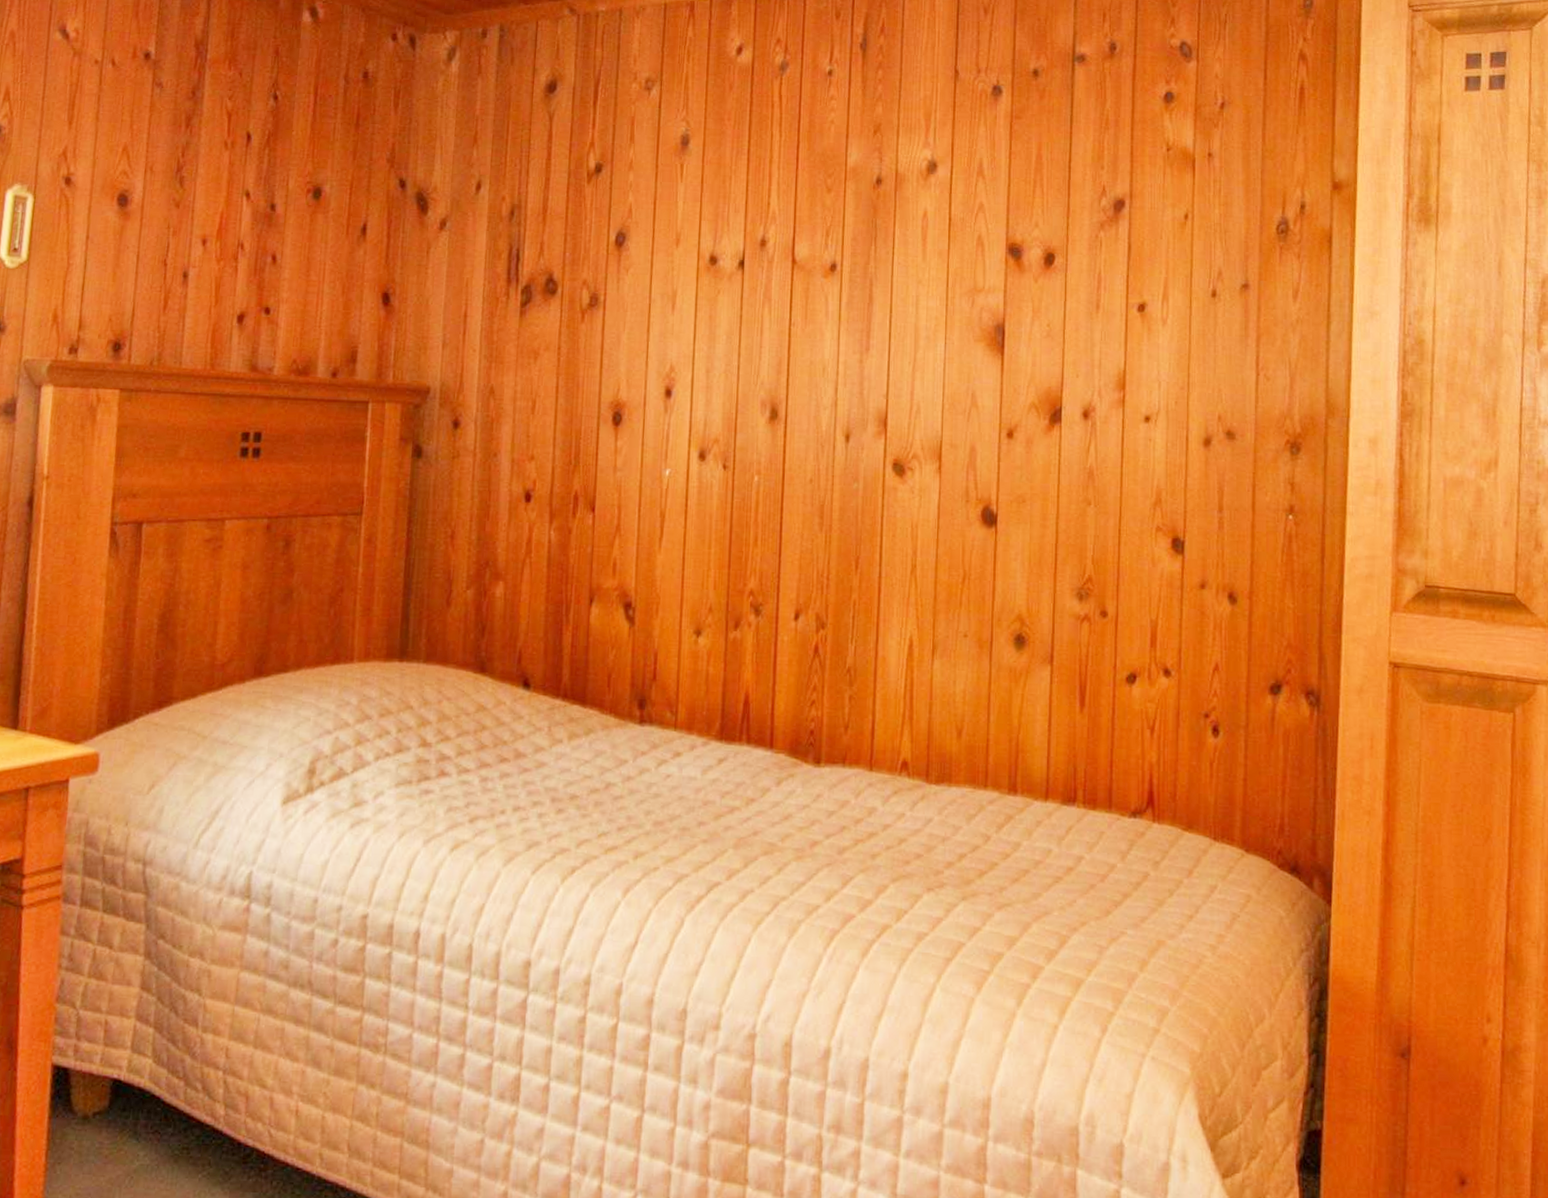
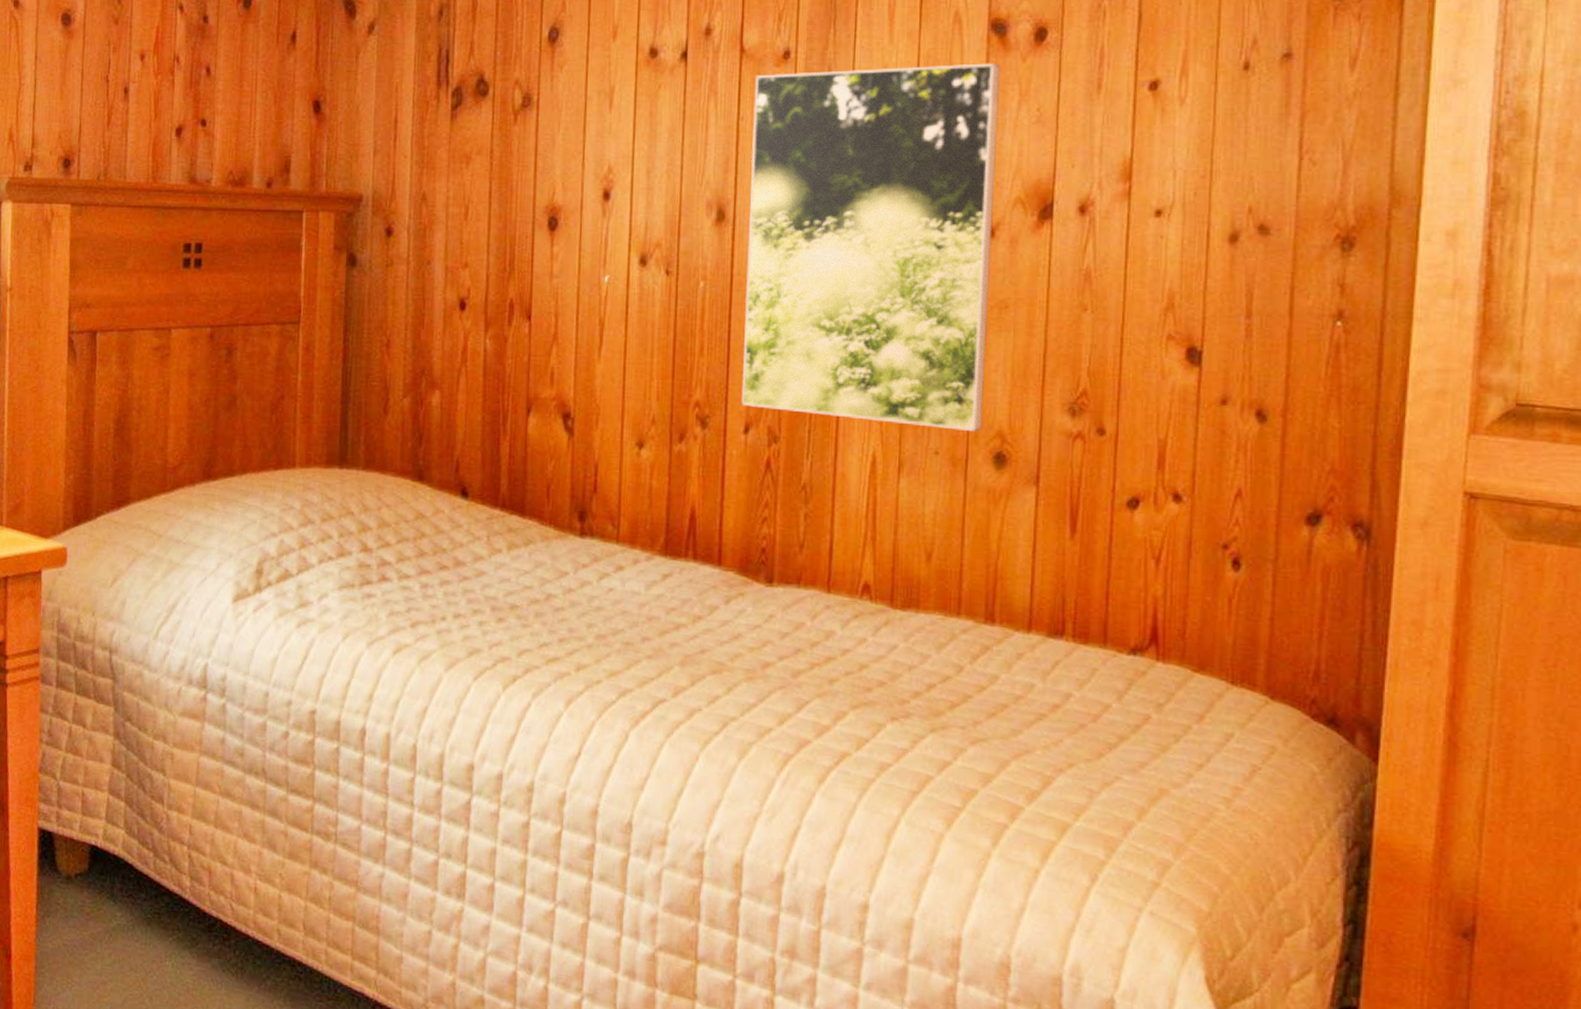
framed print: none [792,282,1017,615] -> present [741,63,1001,431]

